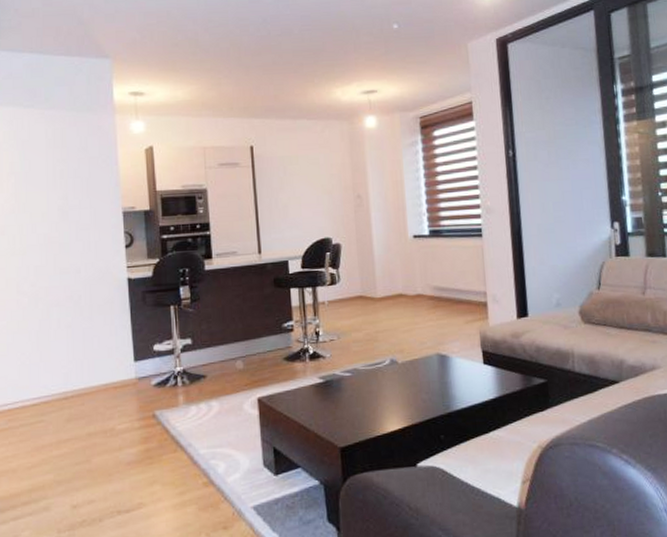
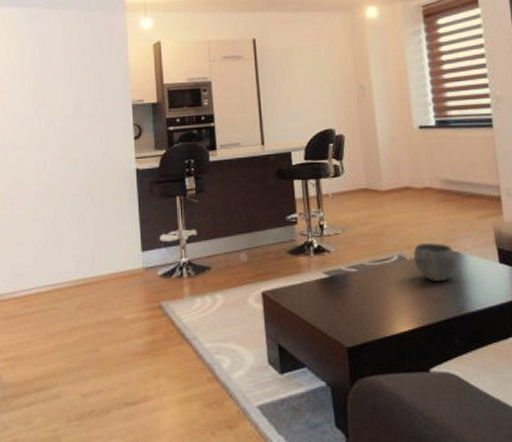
bowl: none [404,347,445,383] -> present [413,243,457,281]

